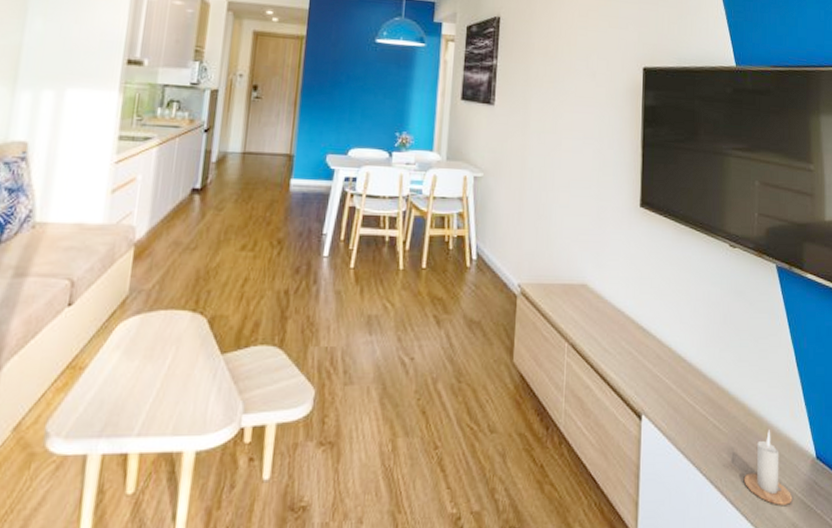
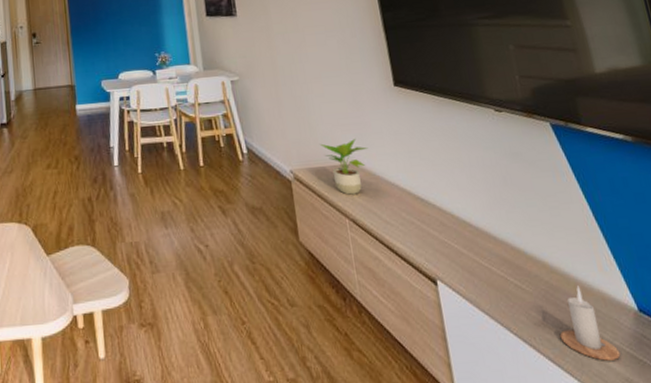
potted plant: none [555,258,602,317] -> present [320,139,369,195]

